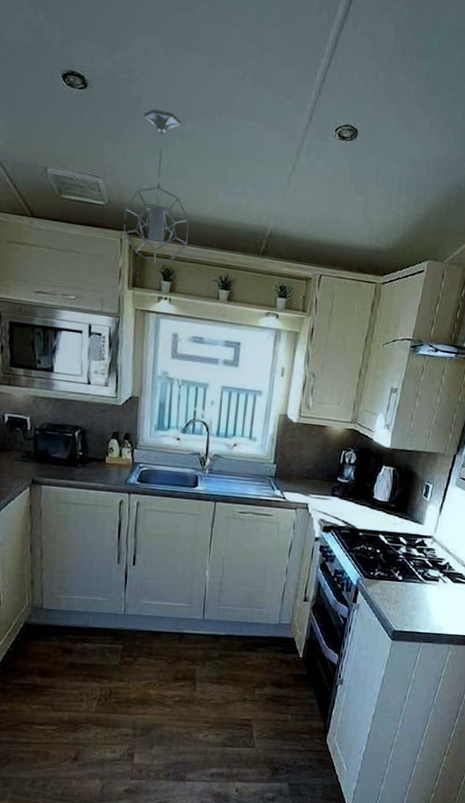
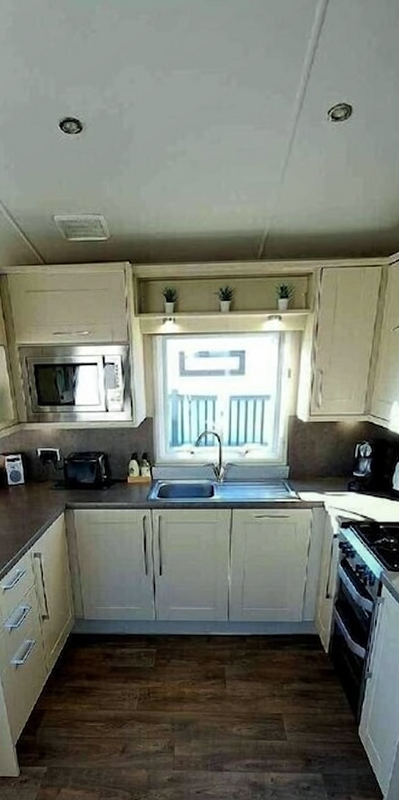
pendant light: present [123,108,189,265] -> none [126,135,187,289]

